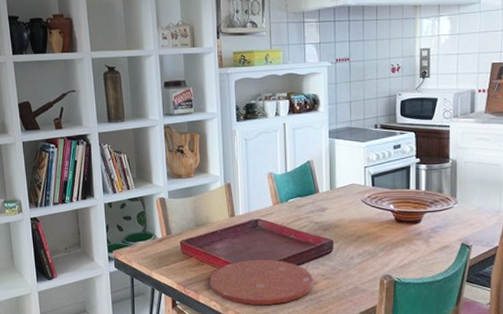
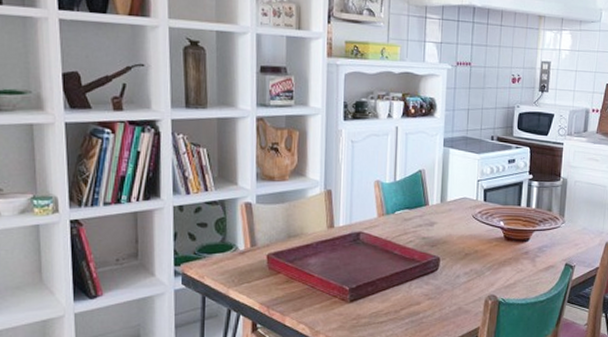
plate: present [209,259,313,305] -> none [299,276,416,328]

